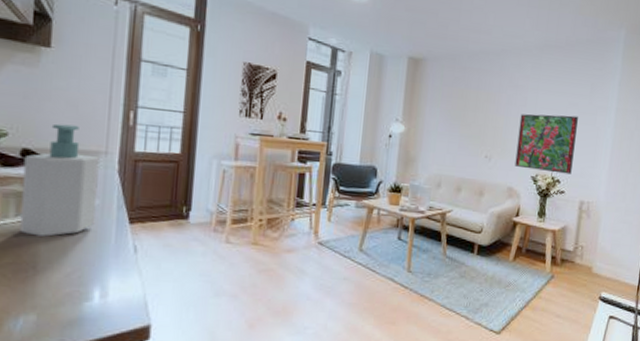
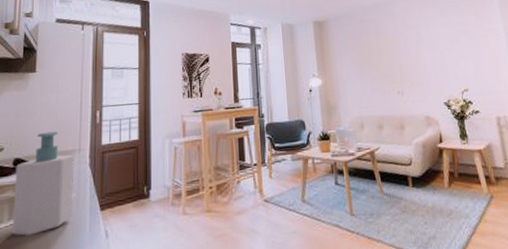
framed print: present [515,114,578,174] -> none [419,41,481,97]

